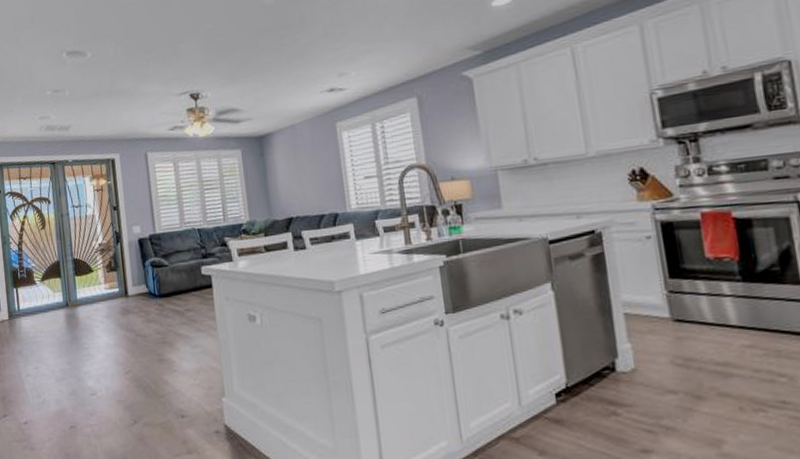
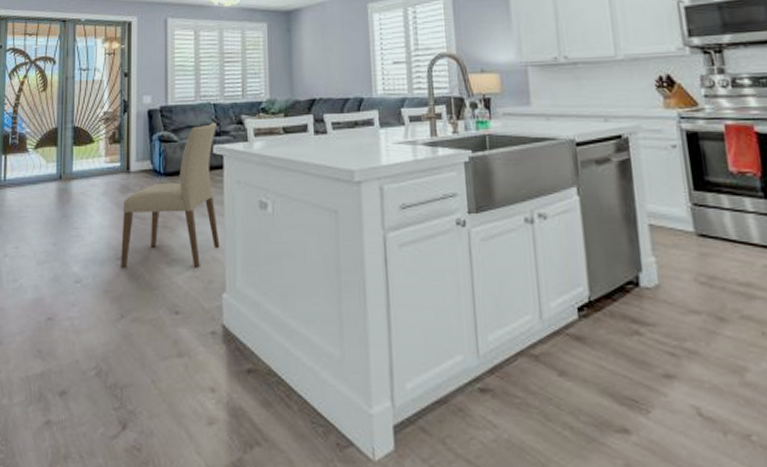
chair: none [125,246,216,381] -> present [121,122,220,269]

